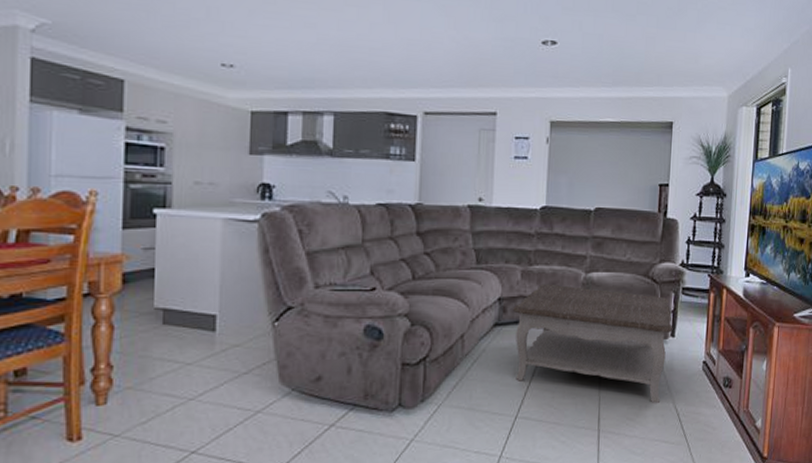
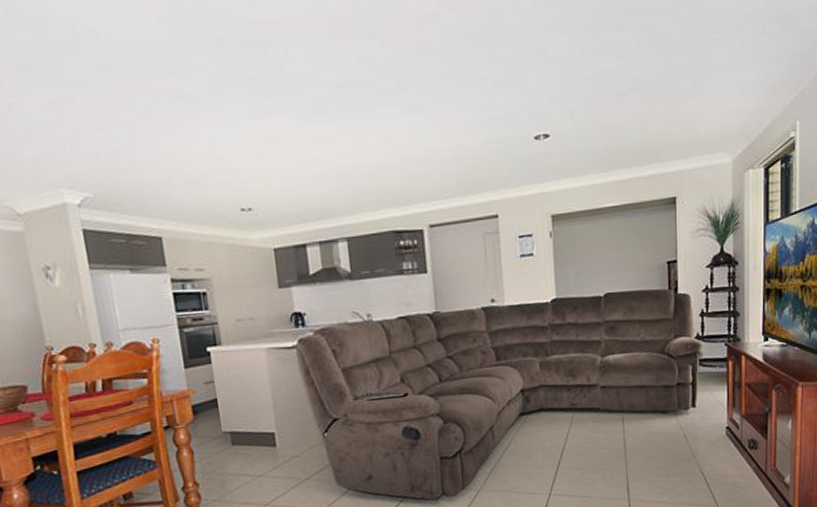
coffee table: present [513,284,673,403] -> none [535,370,693,470]

